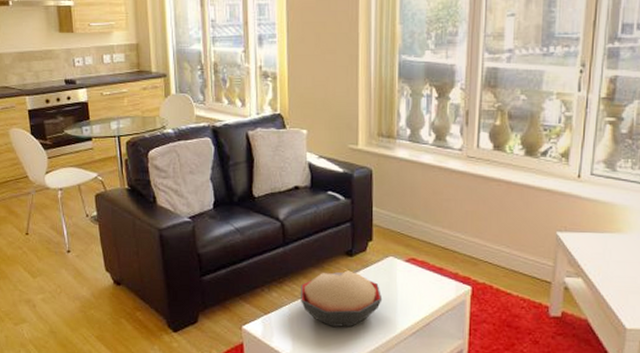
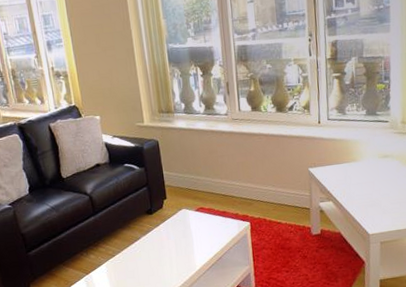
decorative bowl: present [301,270,383,327] -> none [113,226,182,274]

